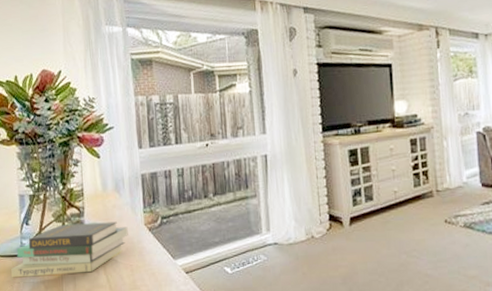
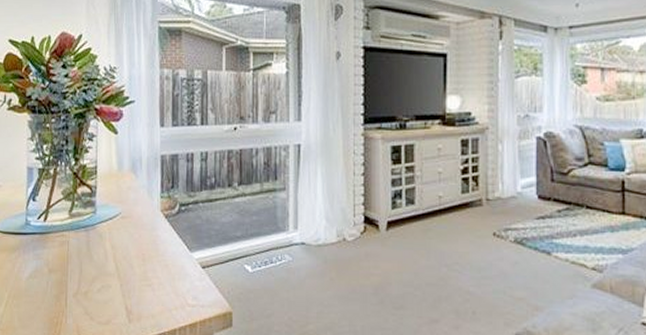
books: present [10,221,128,278] -> none [12,204,142,259]

